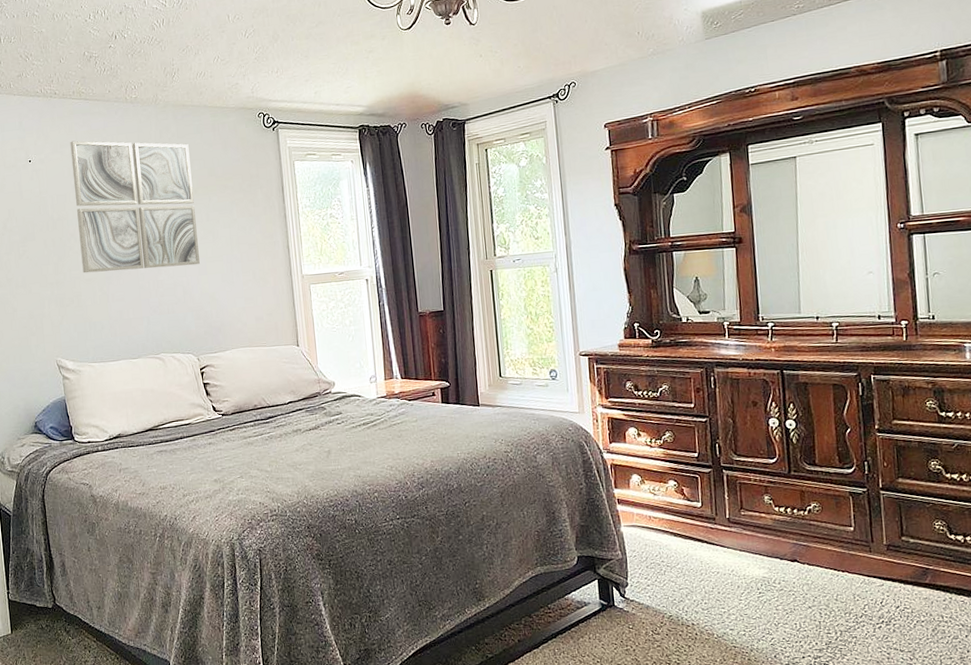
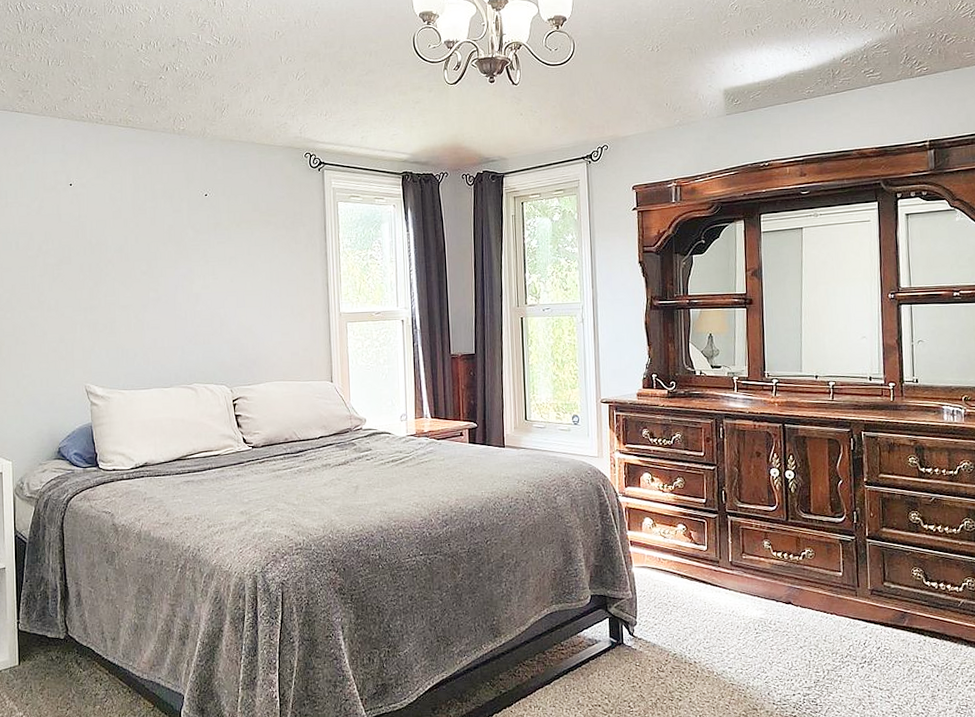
wall art: present [70,140,200,273] -> none [113,167,238,300]

